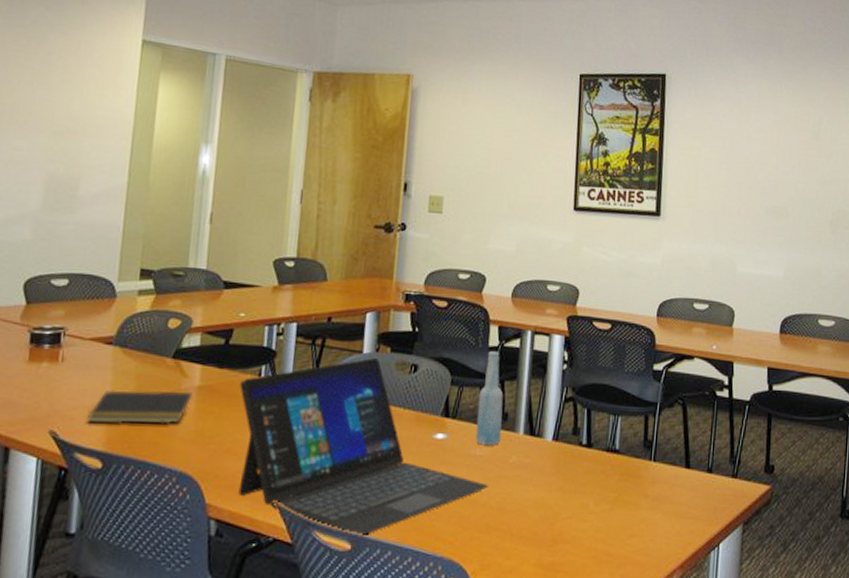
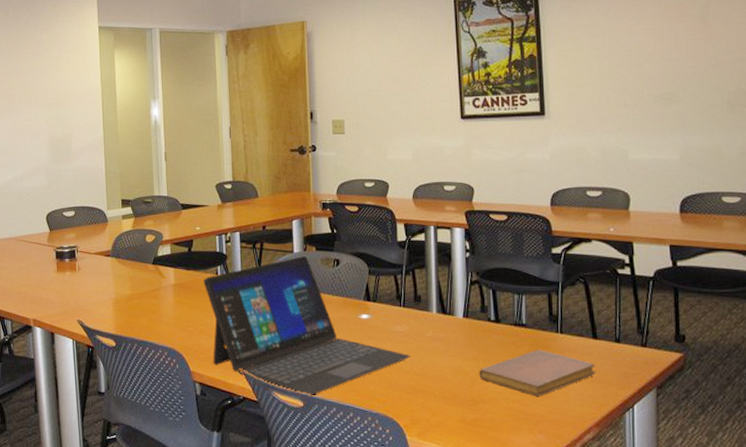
notepad: present [86,390,193,425] -> none [100,288,171,314]
bottle: present [476,350,504,446] -> none [393,244,418,323]
notebook: none [563,479,685,534] -> present [479,349,596,396]

